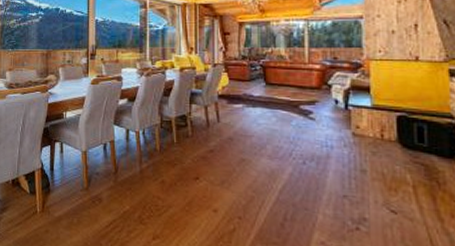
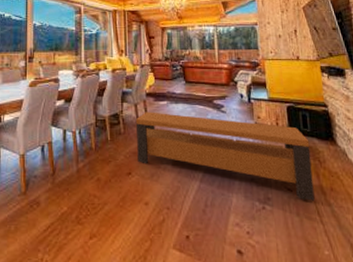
bench: none [206,114,427,228] -> present [136,112,315,201]

